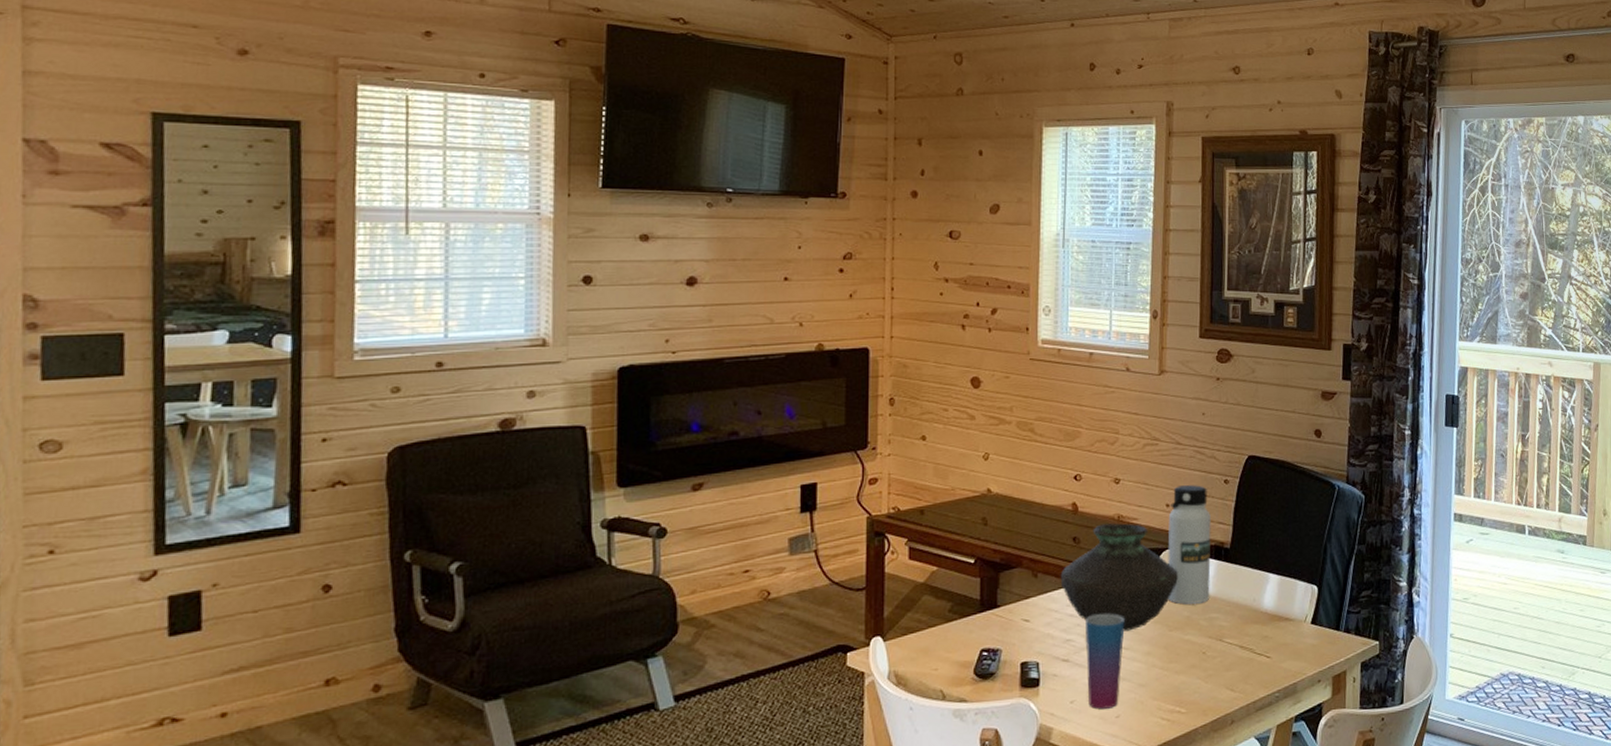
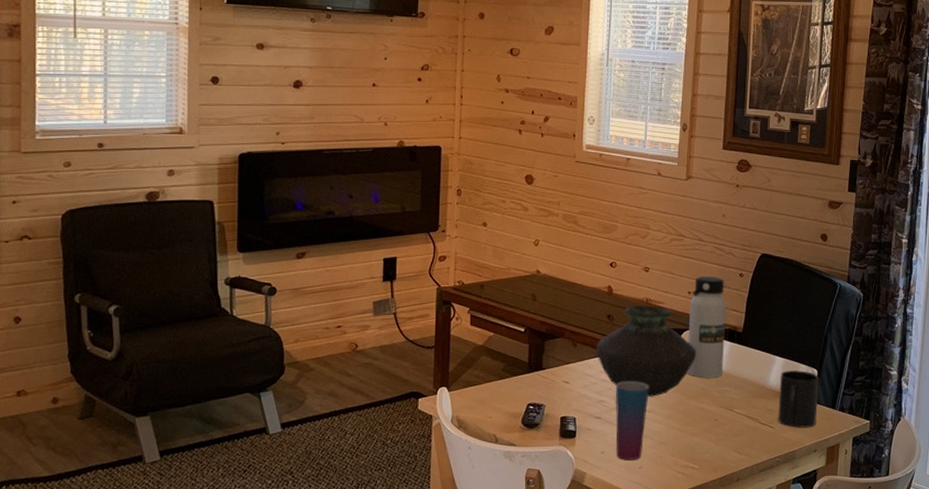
mug: none [1275,588,1320,656] -> present [778,370,819,428]

